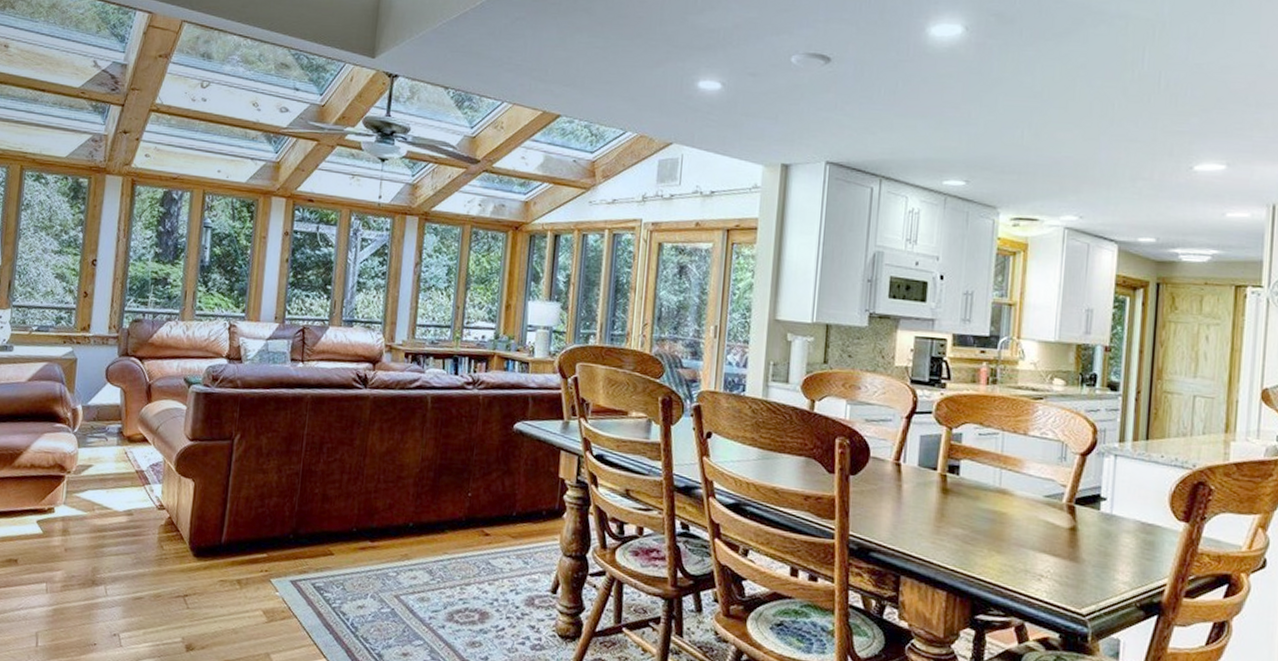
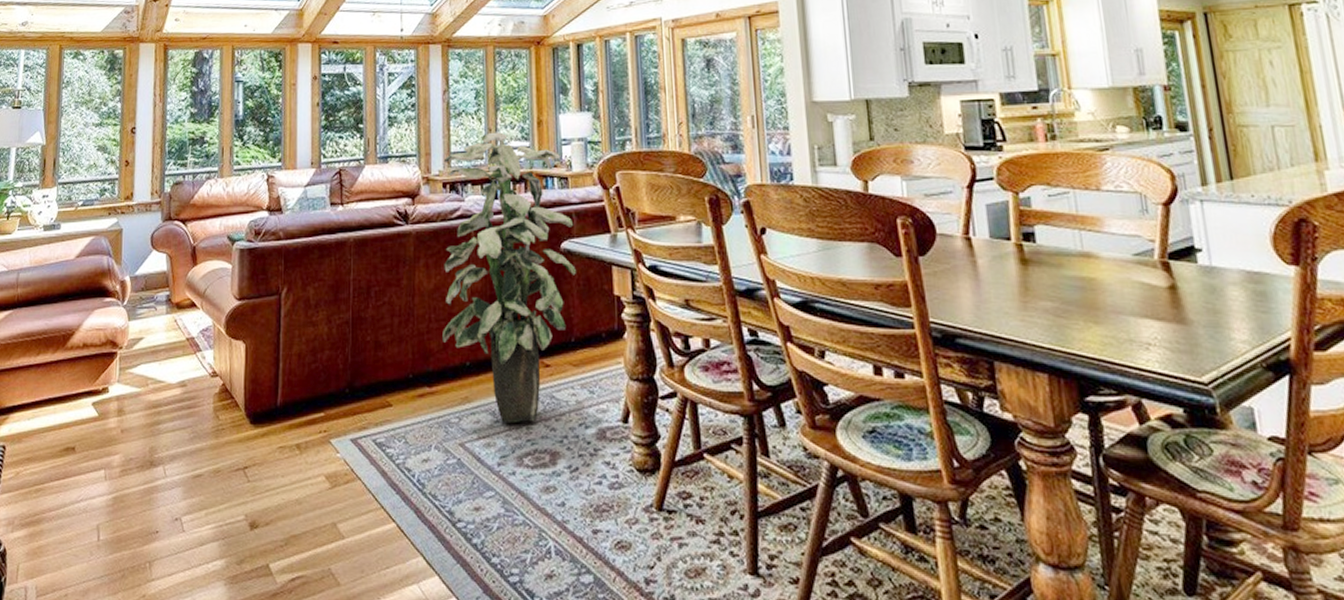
indoor plant: none [389,310,529,583] -> present [442,132,576,423]

